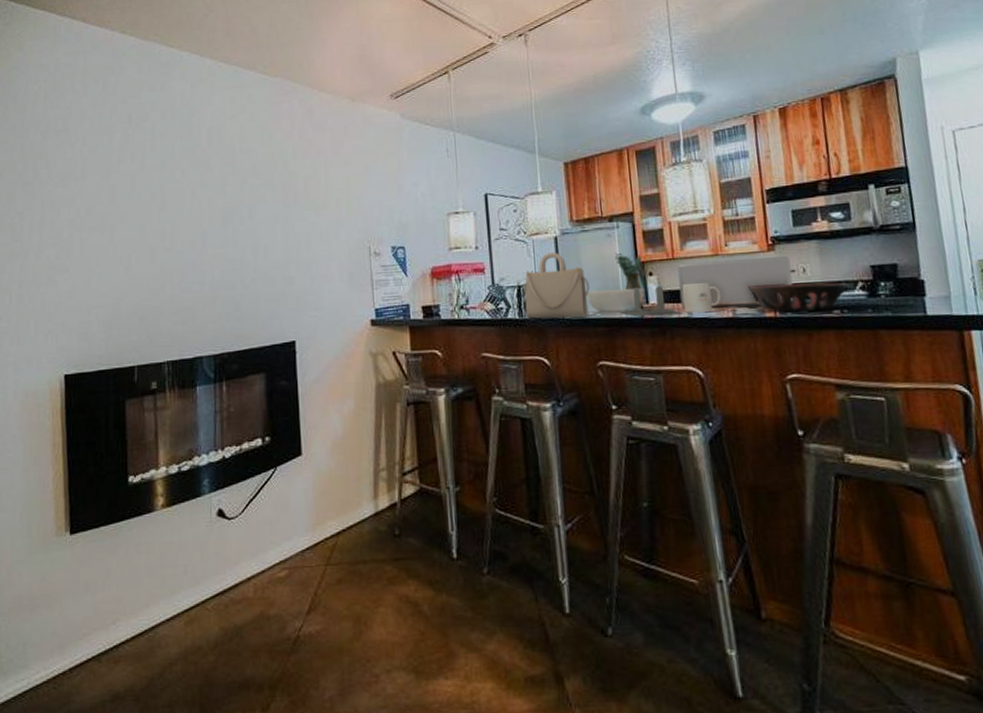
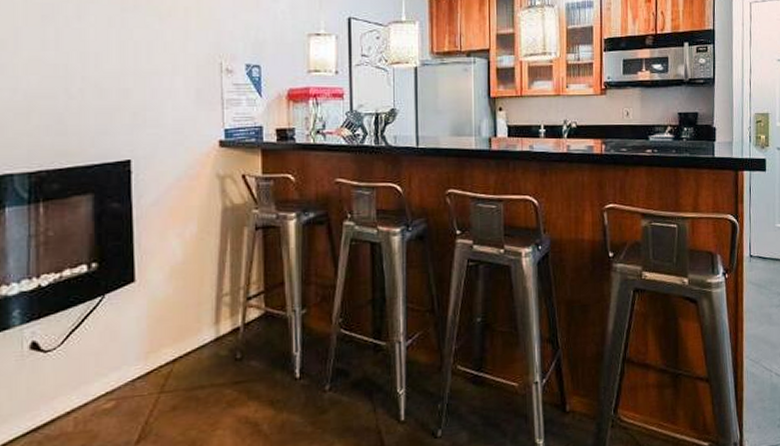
handbag: present [523,252,590,319] -> none [381,83,444,148]
bowl: present [586,288,645,314] -> none [440,121,493,144]
vase: present [615,252,645,308] -> none [470,87,494,141]
napkin holder: present [620,286,683,317] -> none [471,121,525,149]
toaster: present [677,256,796,310] -> none [524,101,621,146]
mug: present [681,283,722,314] -> none [526,120,559,148]
decorative bowl: present [746,282,849,312] -> none [580,124,660,150]

